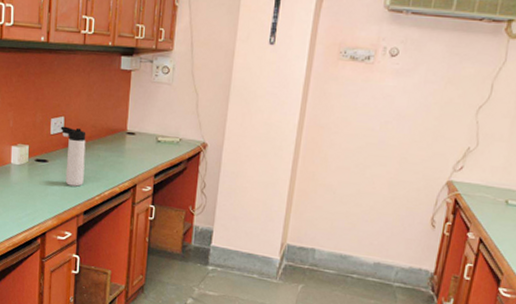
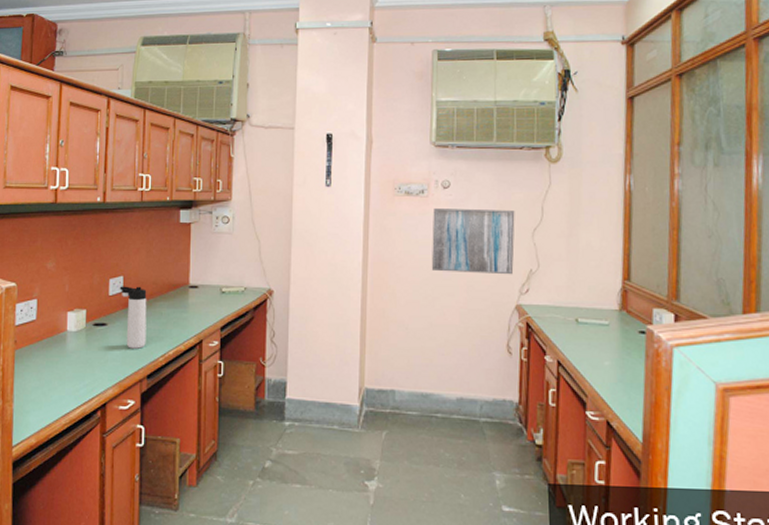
wall art: none [366,75,462,151] -> present [431,207,515,275]

